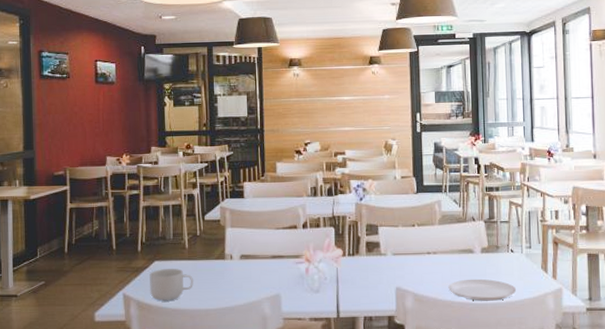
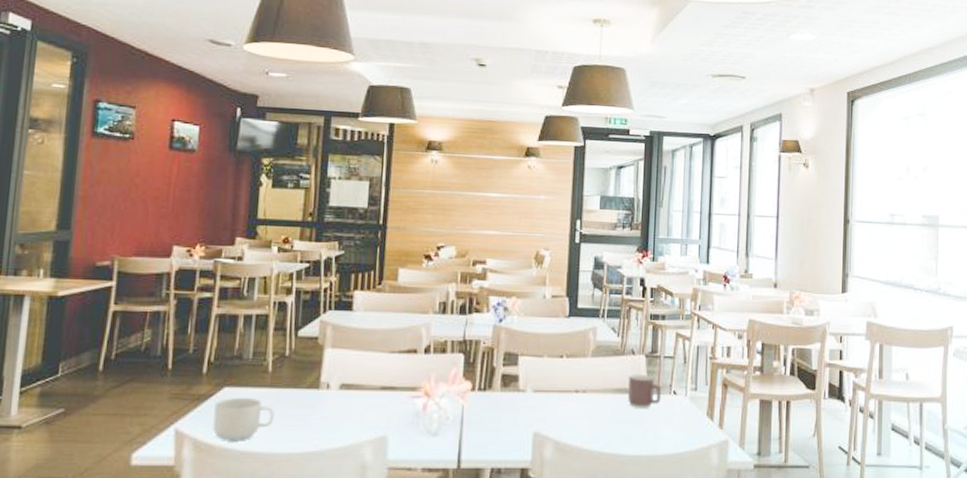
plate: present [448,278,517,301] -> none [597,425,677,453]
mug: none [471,237,501,265] -> present [628,375,662,408]

